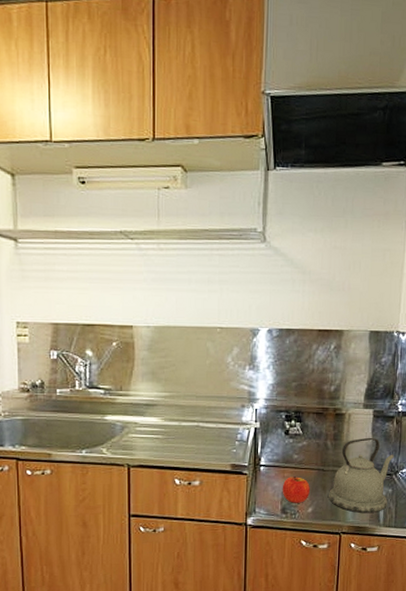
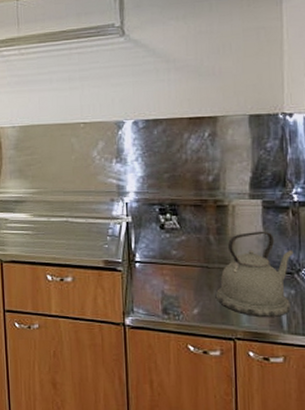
apple: present [282,477,310,503] -> none [161,274,194,303]

